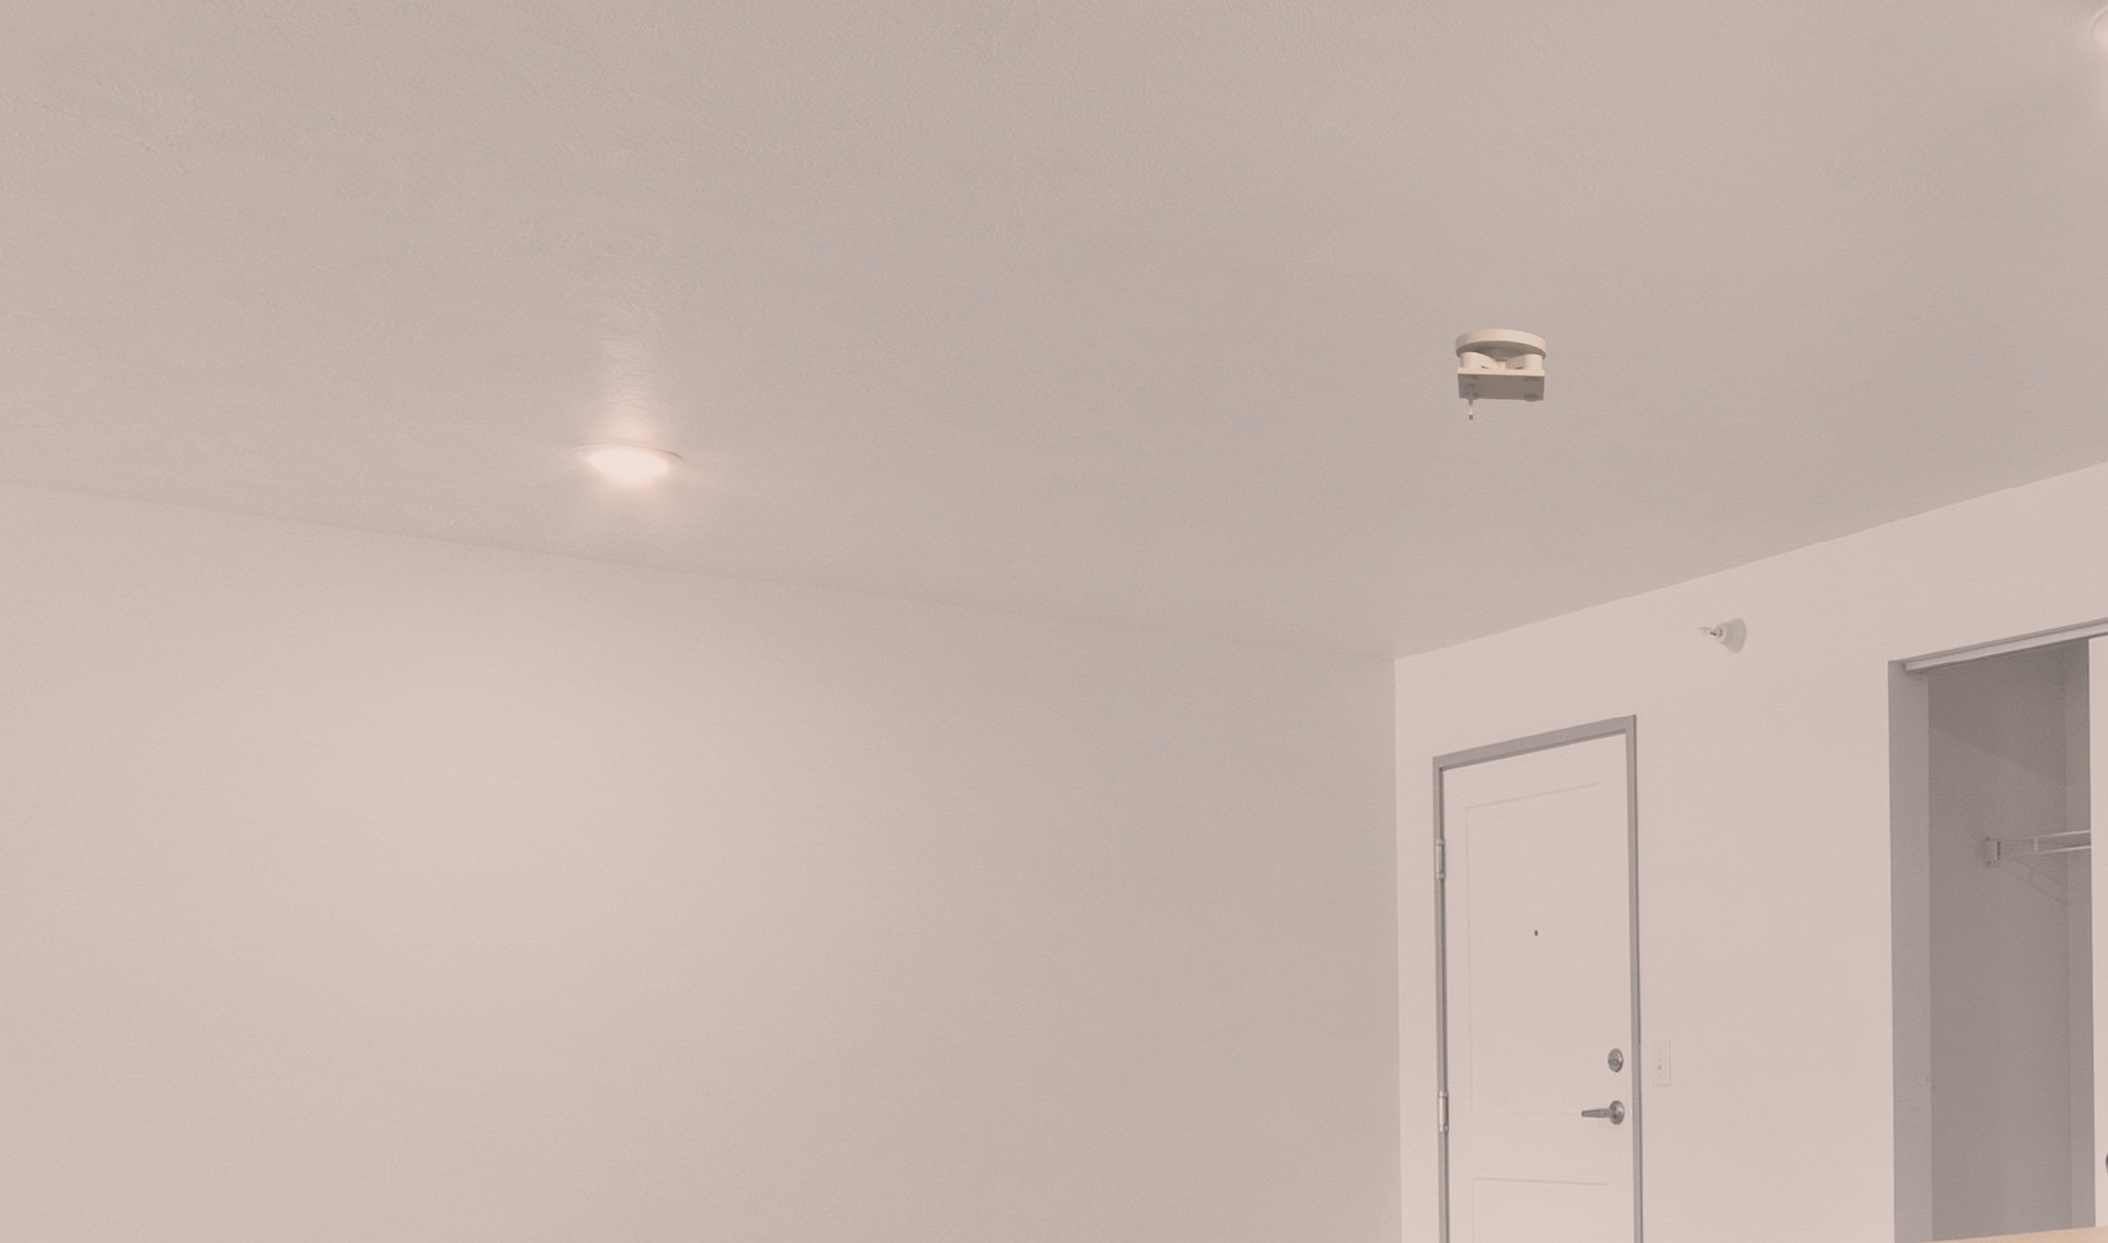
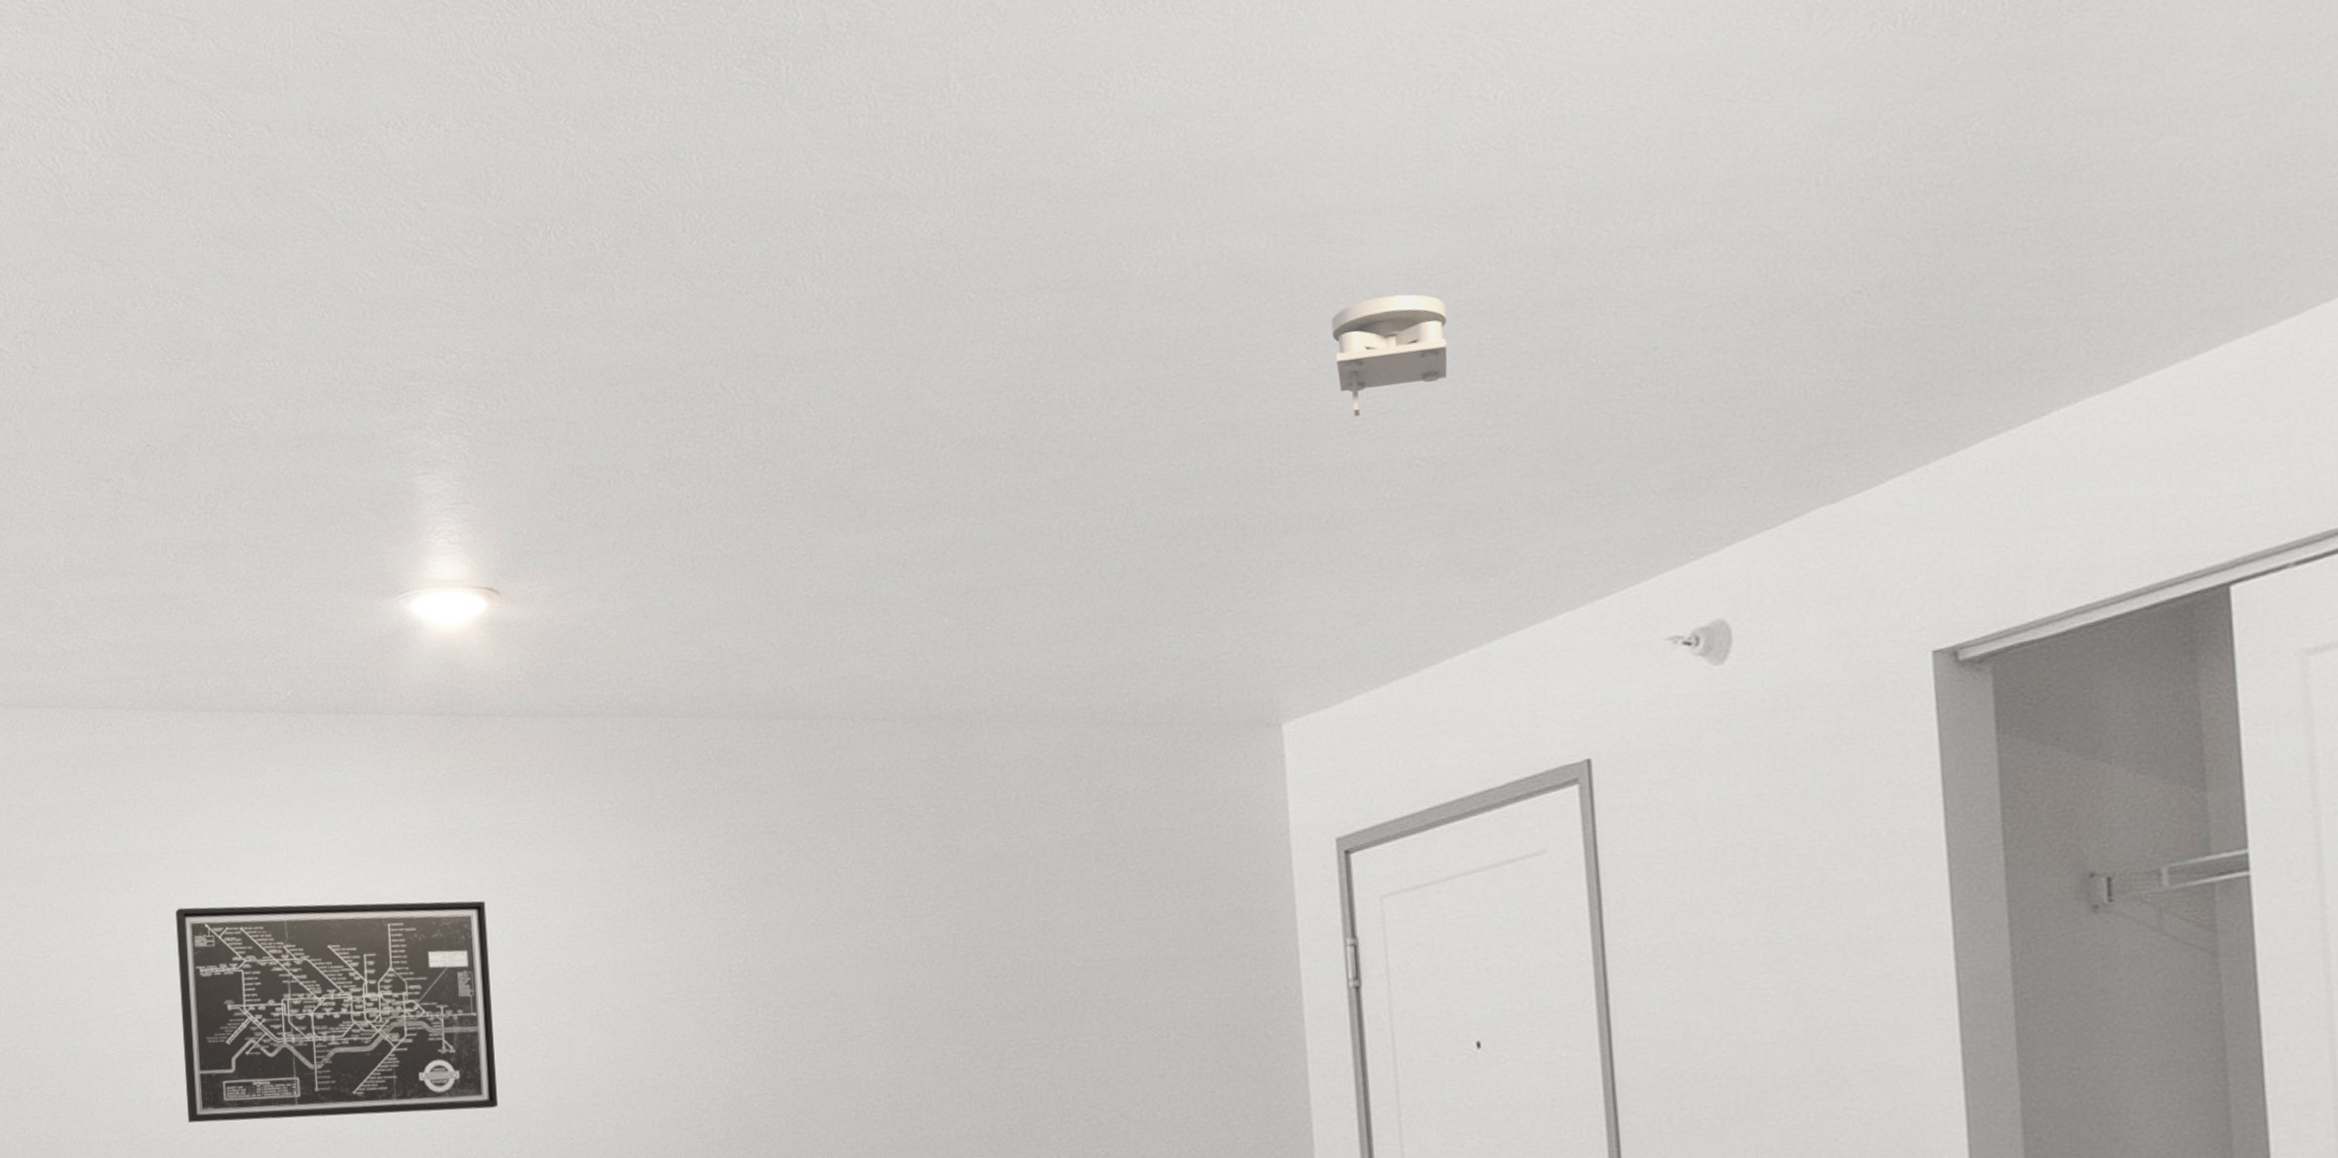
wall art: none [303,715,646,929] -> present [175,901,499,1123]

